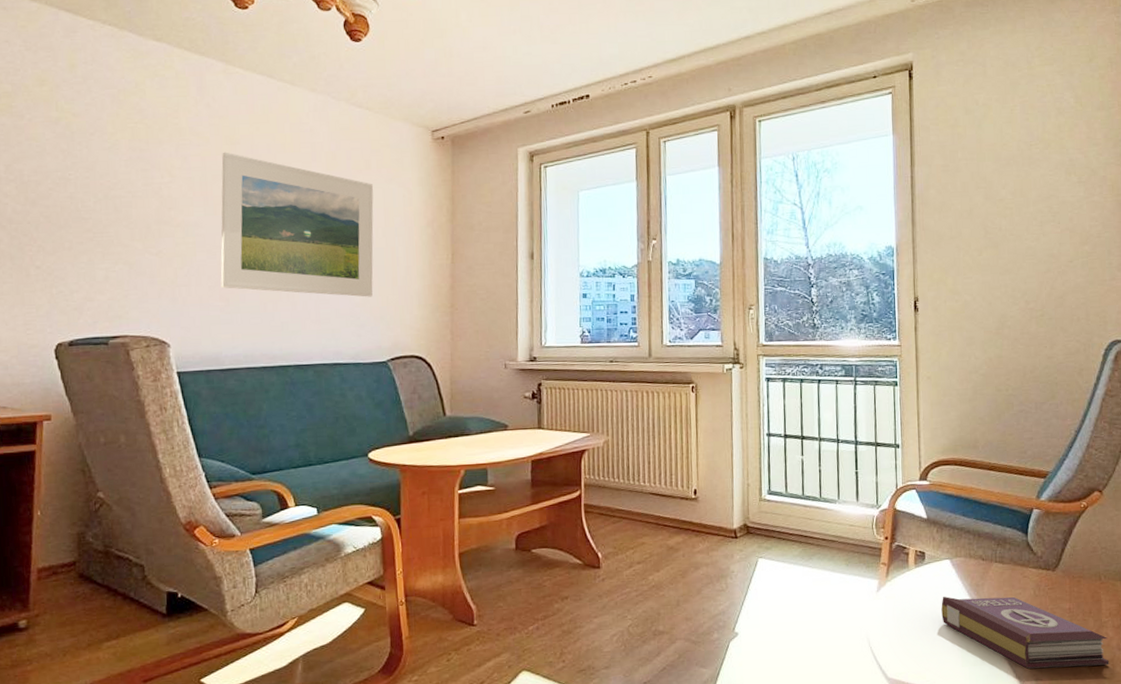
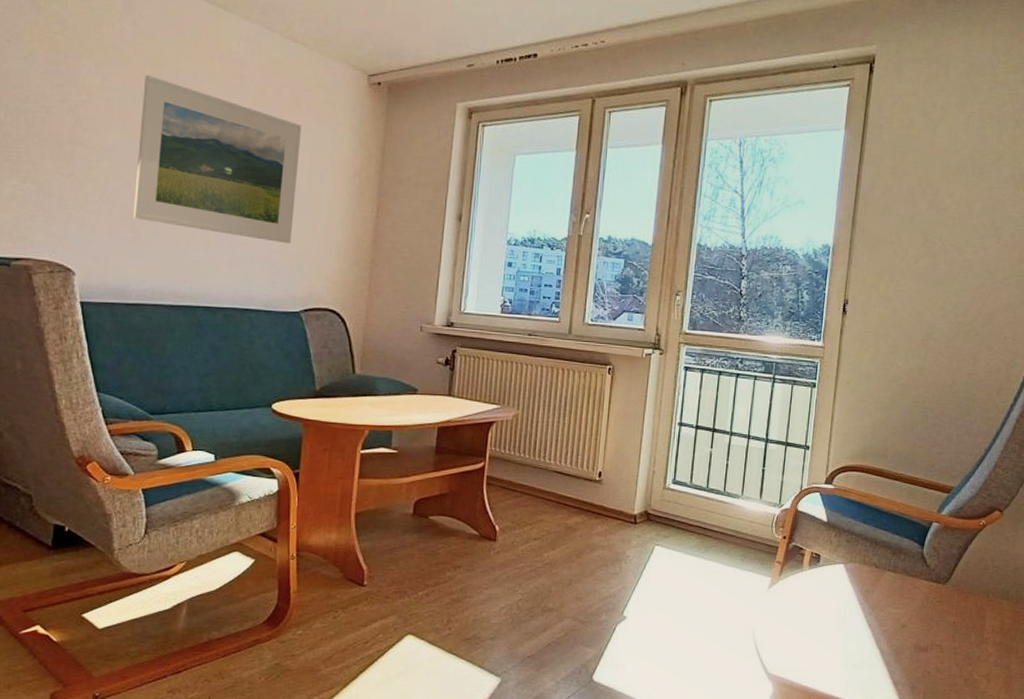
book: present [941,596,1109,669] -> none [828,600,986,679]

